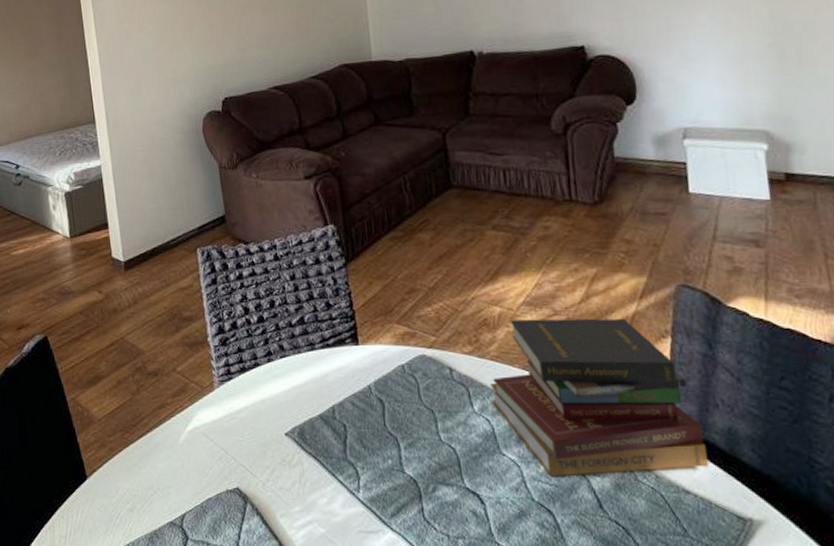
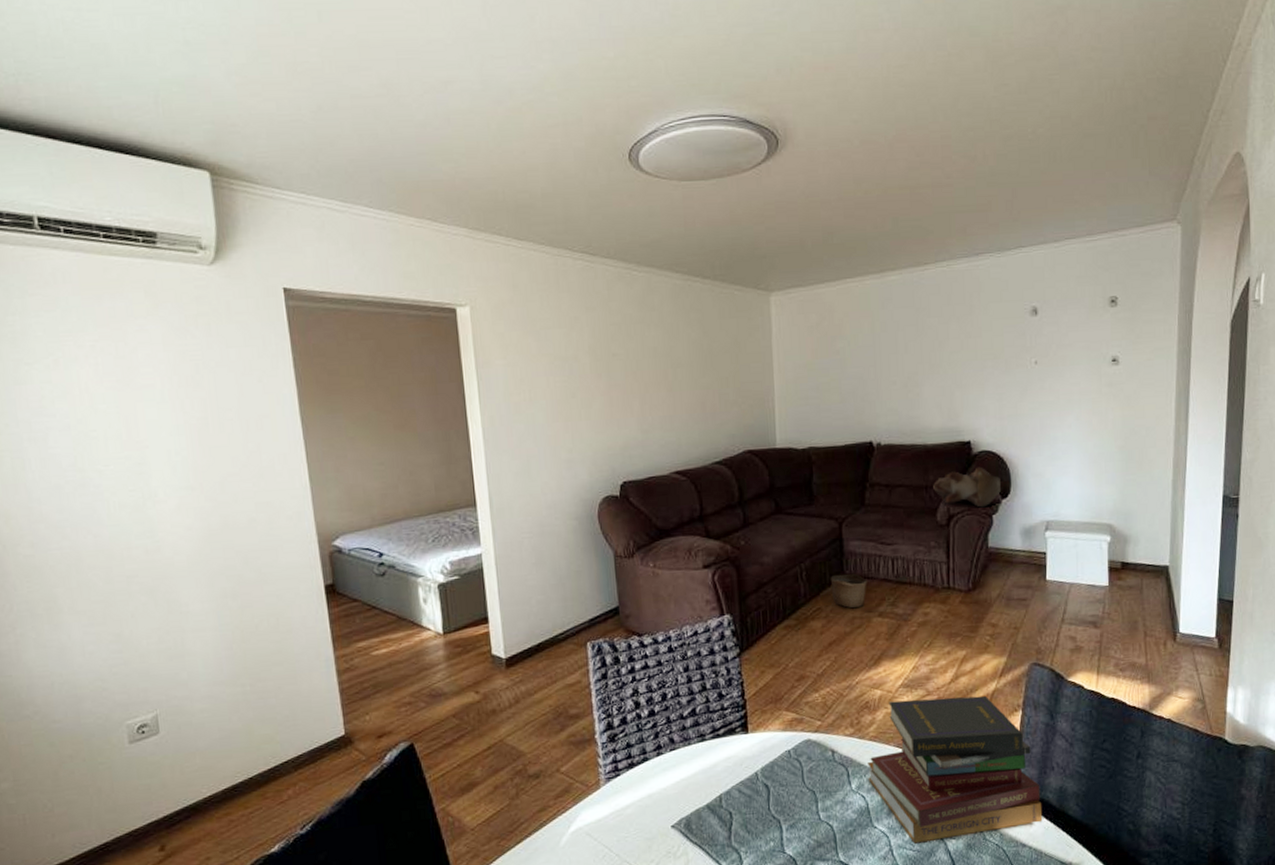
basket: none [436,184,477,221] -> present [830,573,867,609]
plush toy: none [544,72,625,115] -> present [933,466,1001,508]

